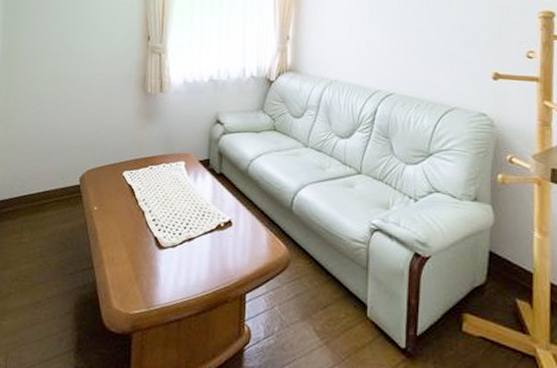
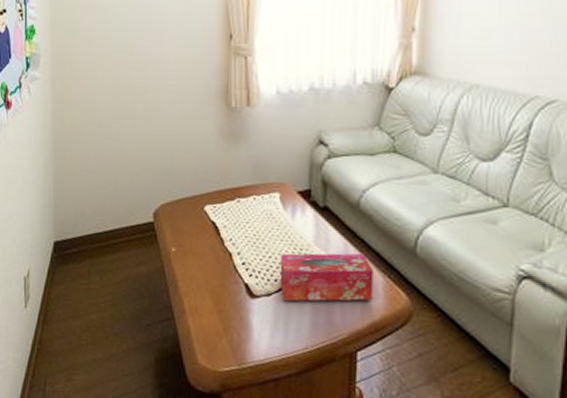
tissue box: none [183,211,259,252] -> present [280,253,374,301]

